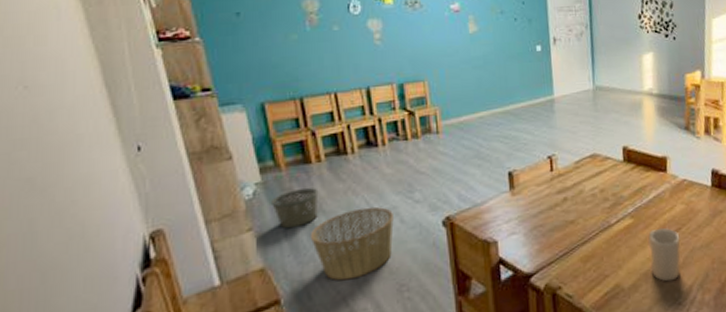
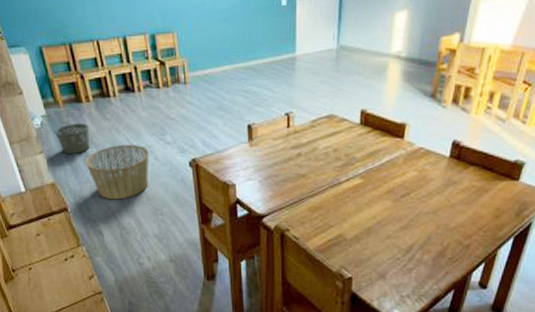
cup: present [647,228,681,282] -> none [374,192,408,239]

